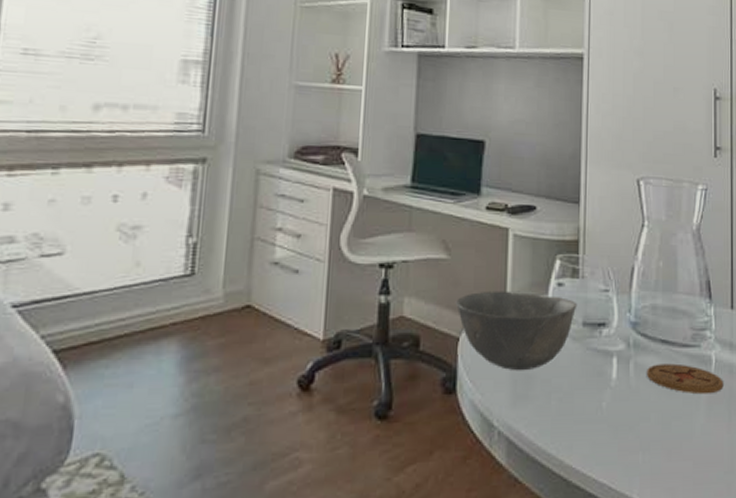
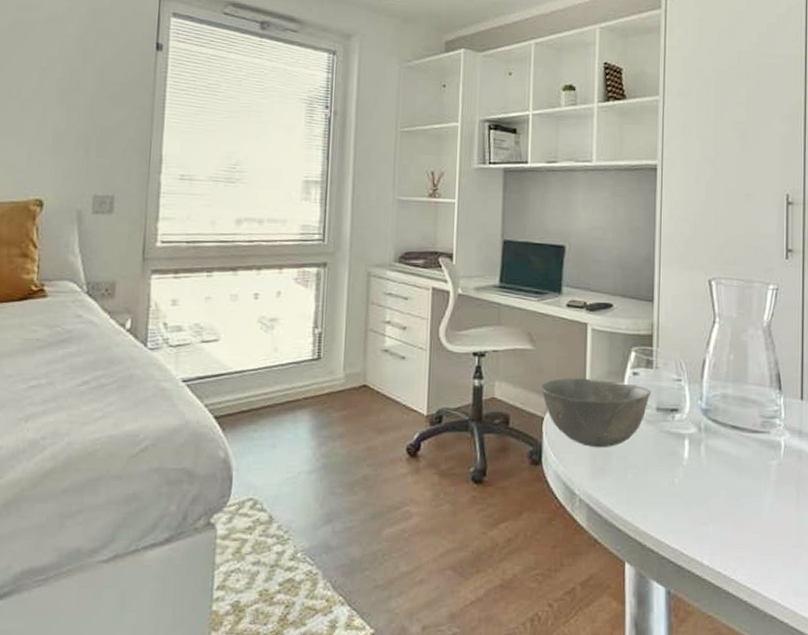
coaster: present [647,363,723,395] -> none [717,447,792,476]

